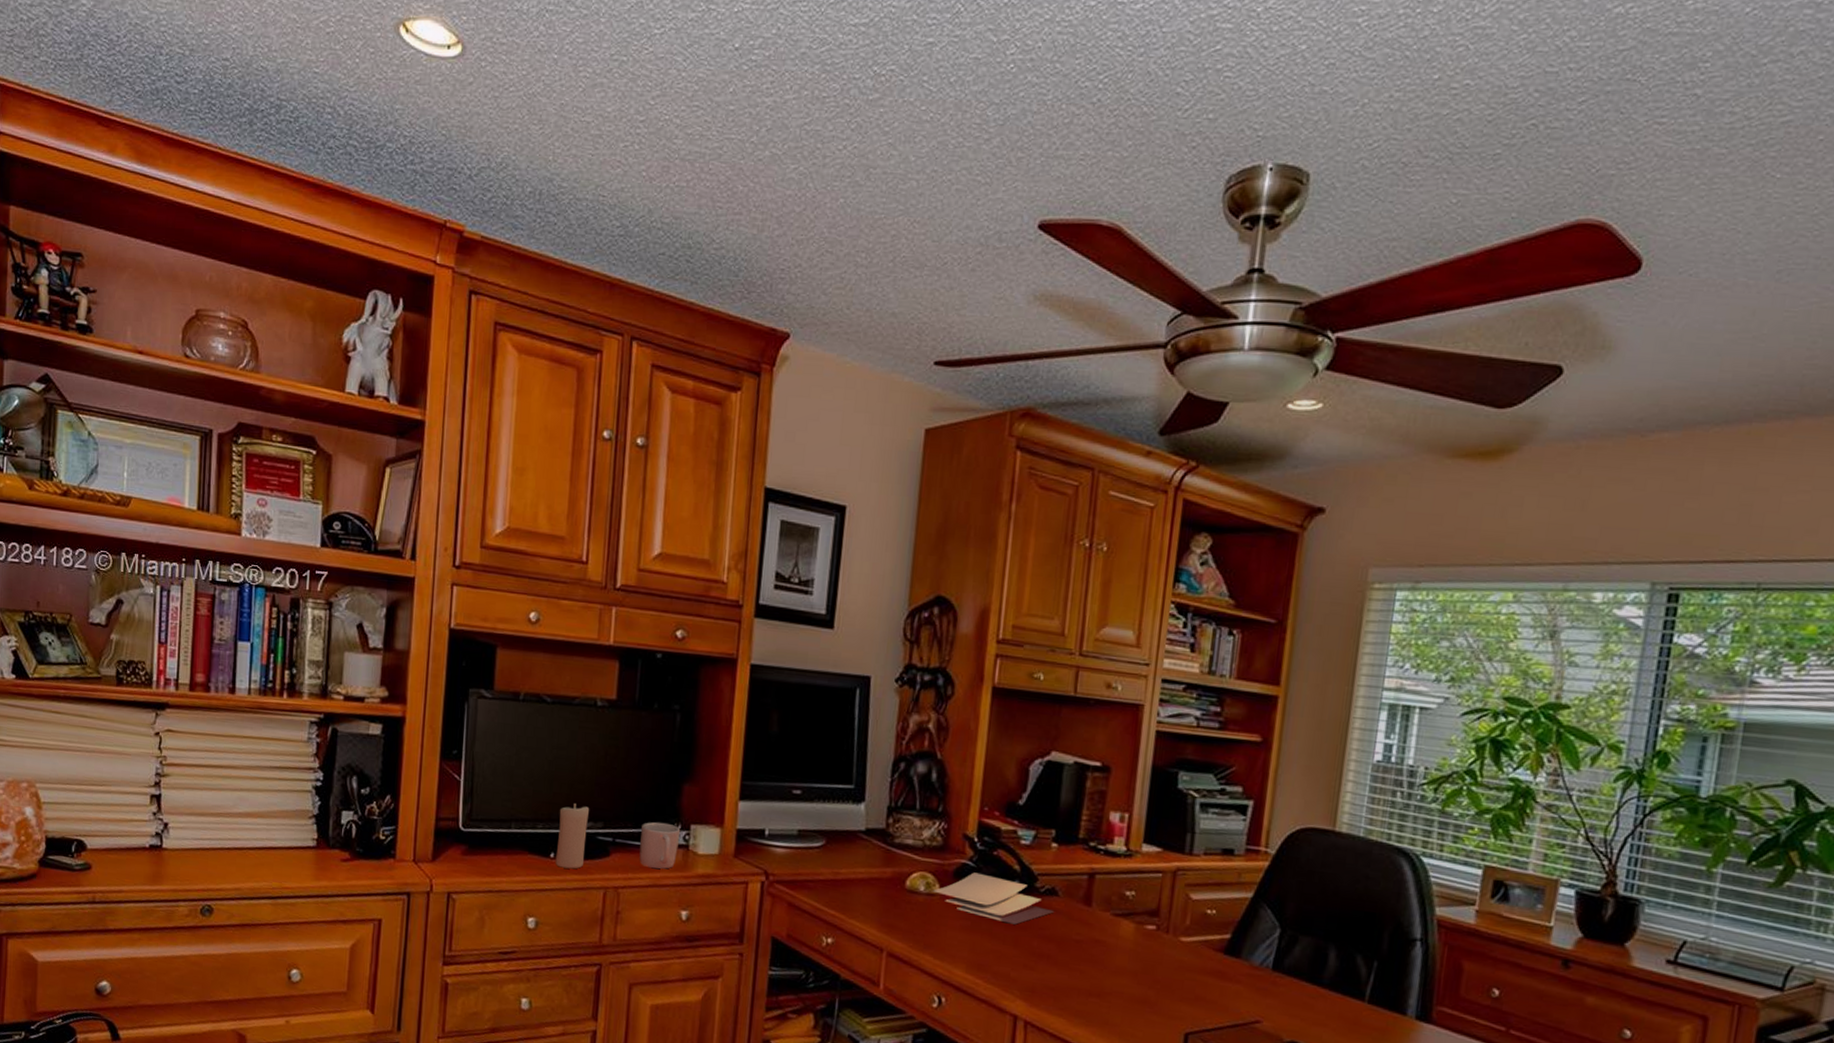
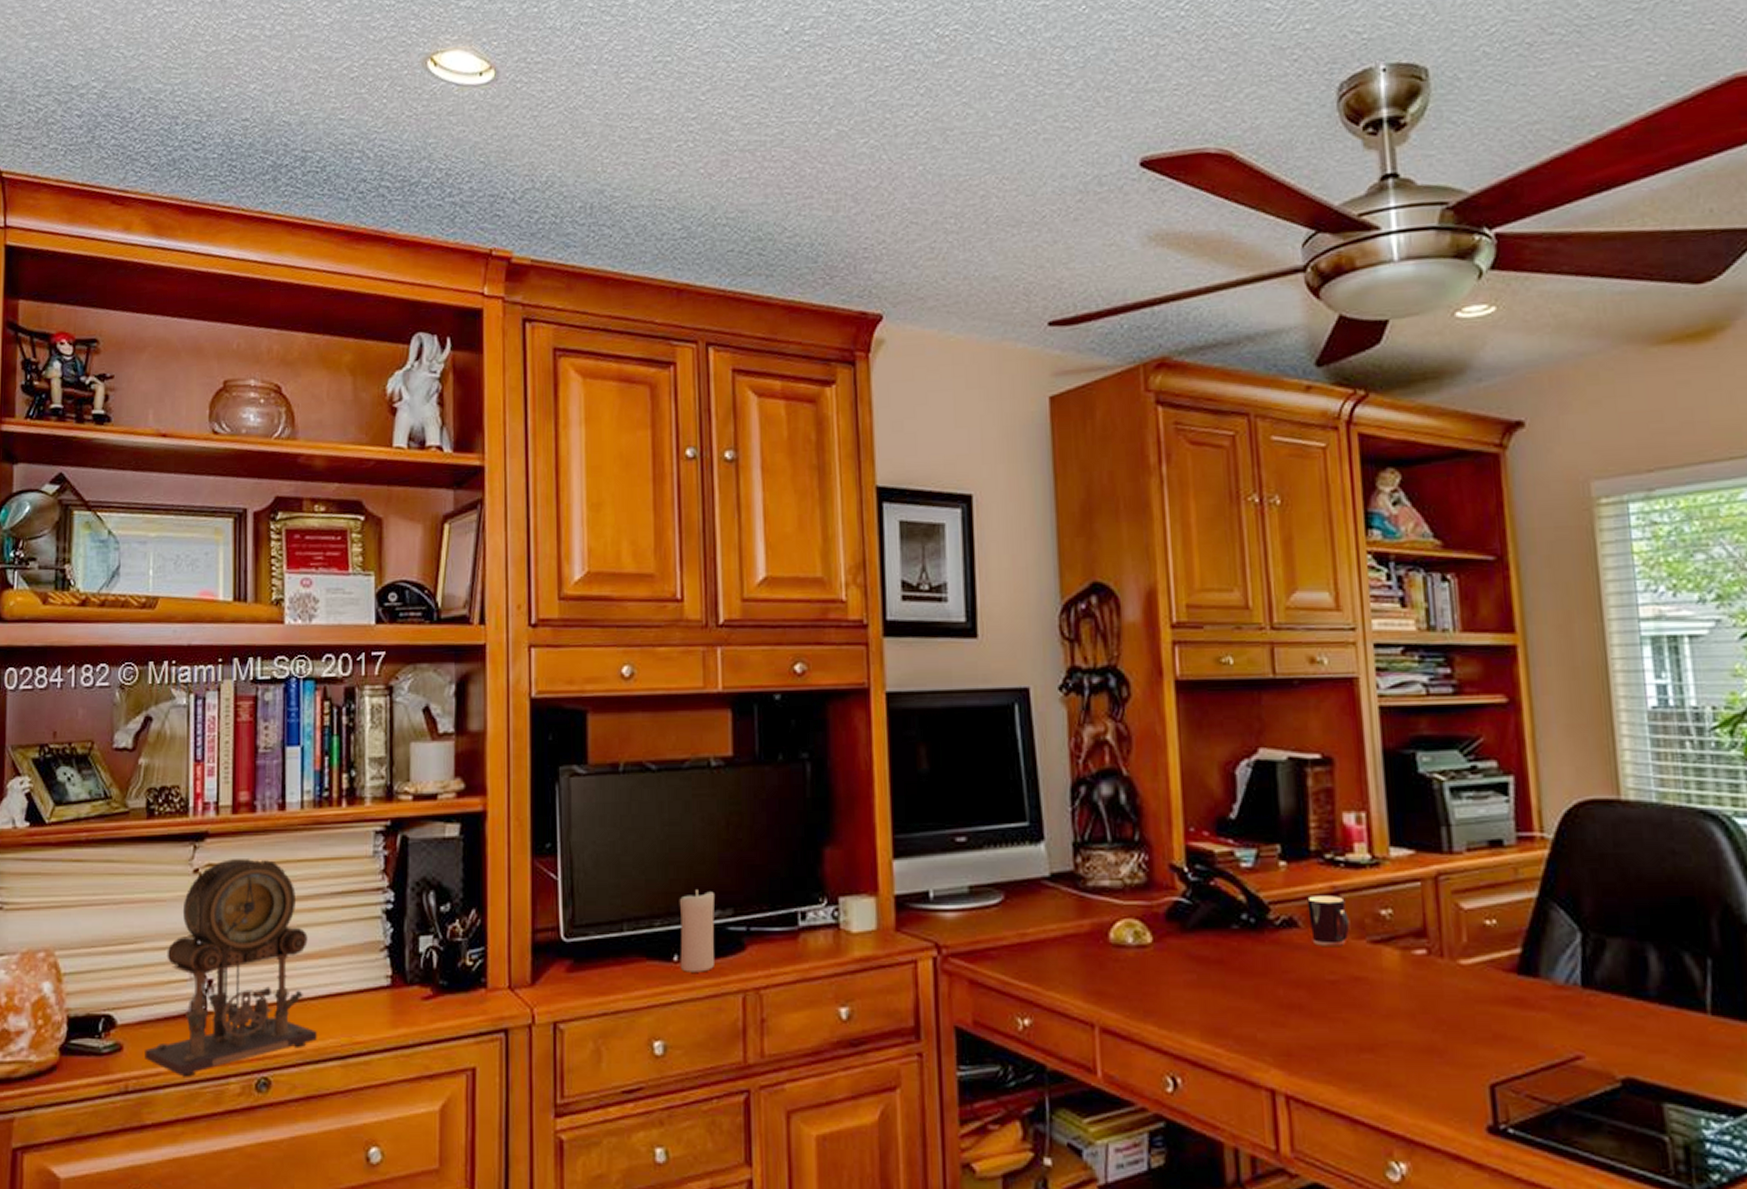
clock: none [109,728,253,898] -> present [145,859,317,1079]
mug: present [639,822,681,870] -> none [780,899,828,959]
papers: present [932,872,1055,925] -> none [1143,911,1298,971]
mug: none [1067,873,1099,915] -> present [1307,896,1349,947]

